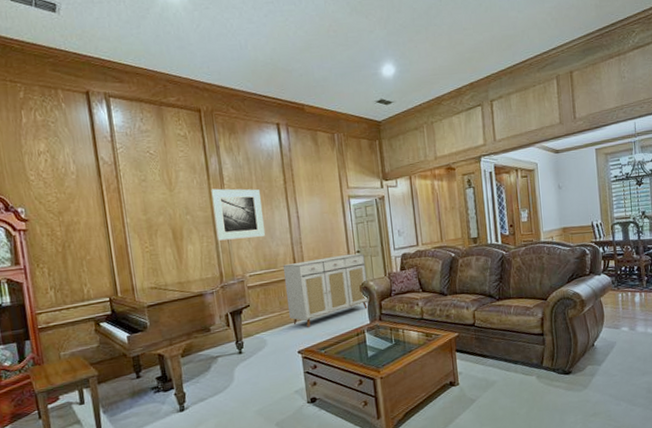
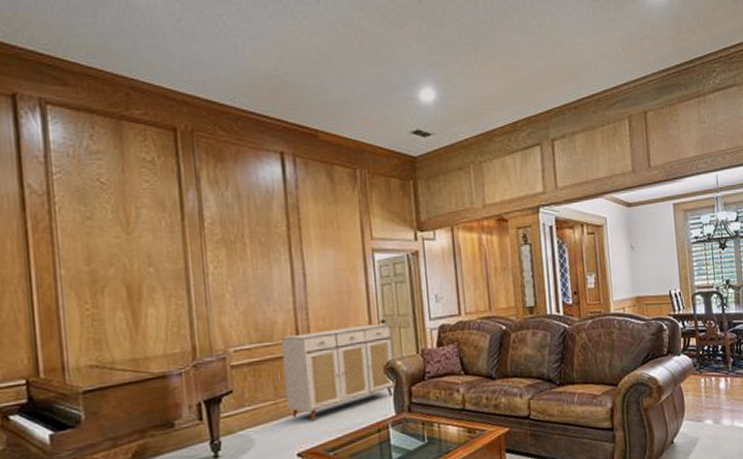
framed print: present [211,188,265,241] -> none [185,233,259,303]

